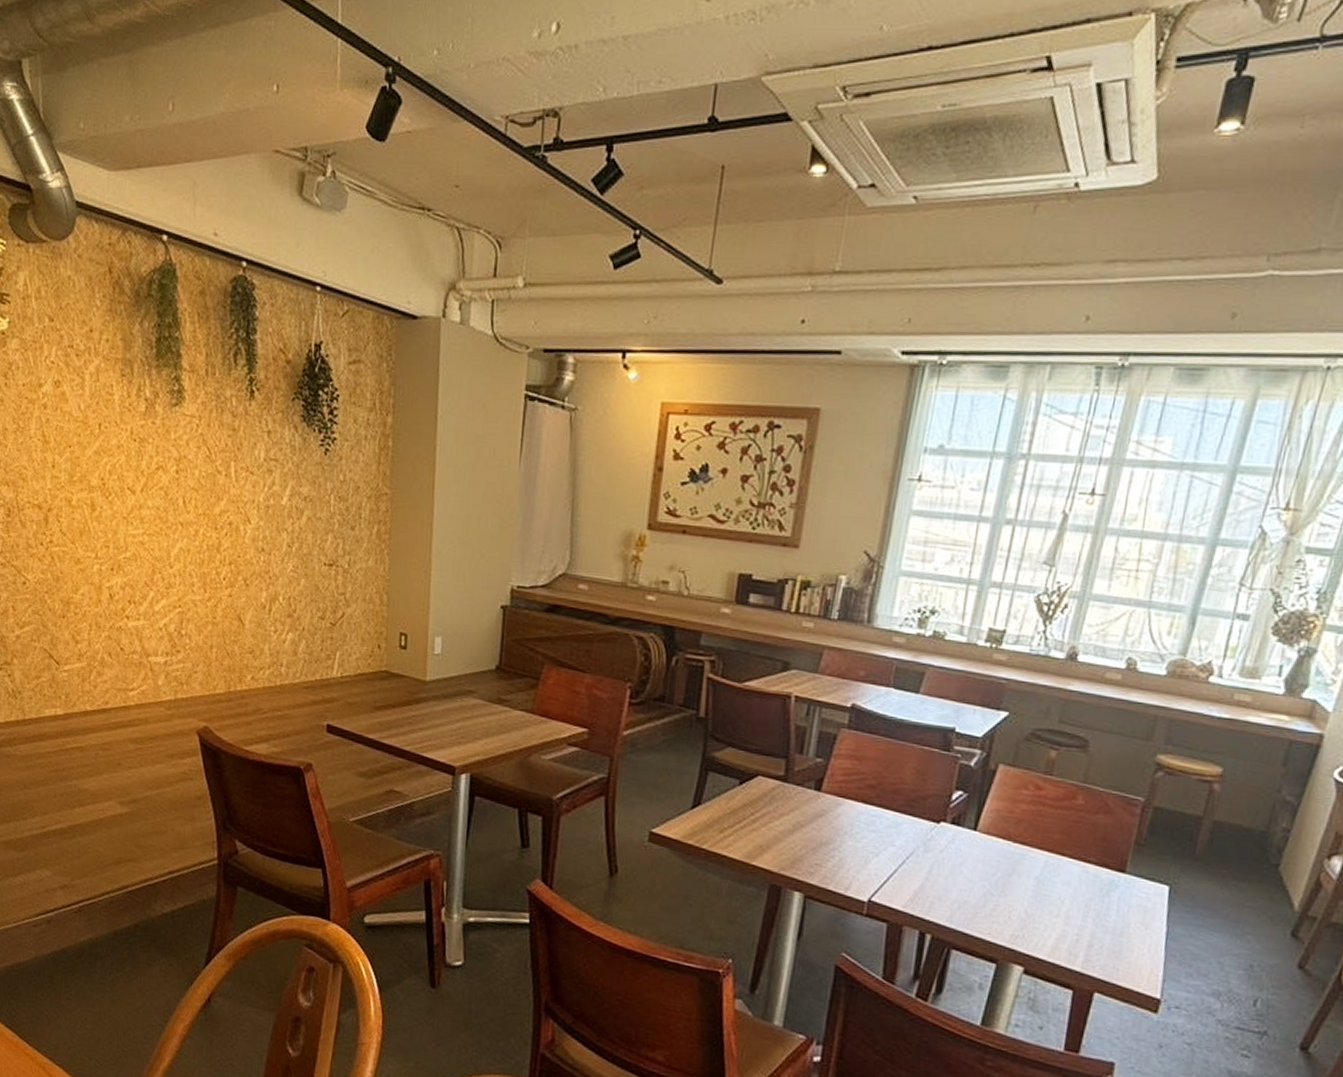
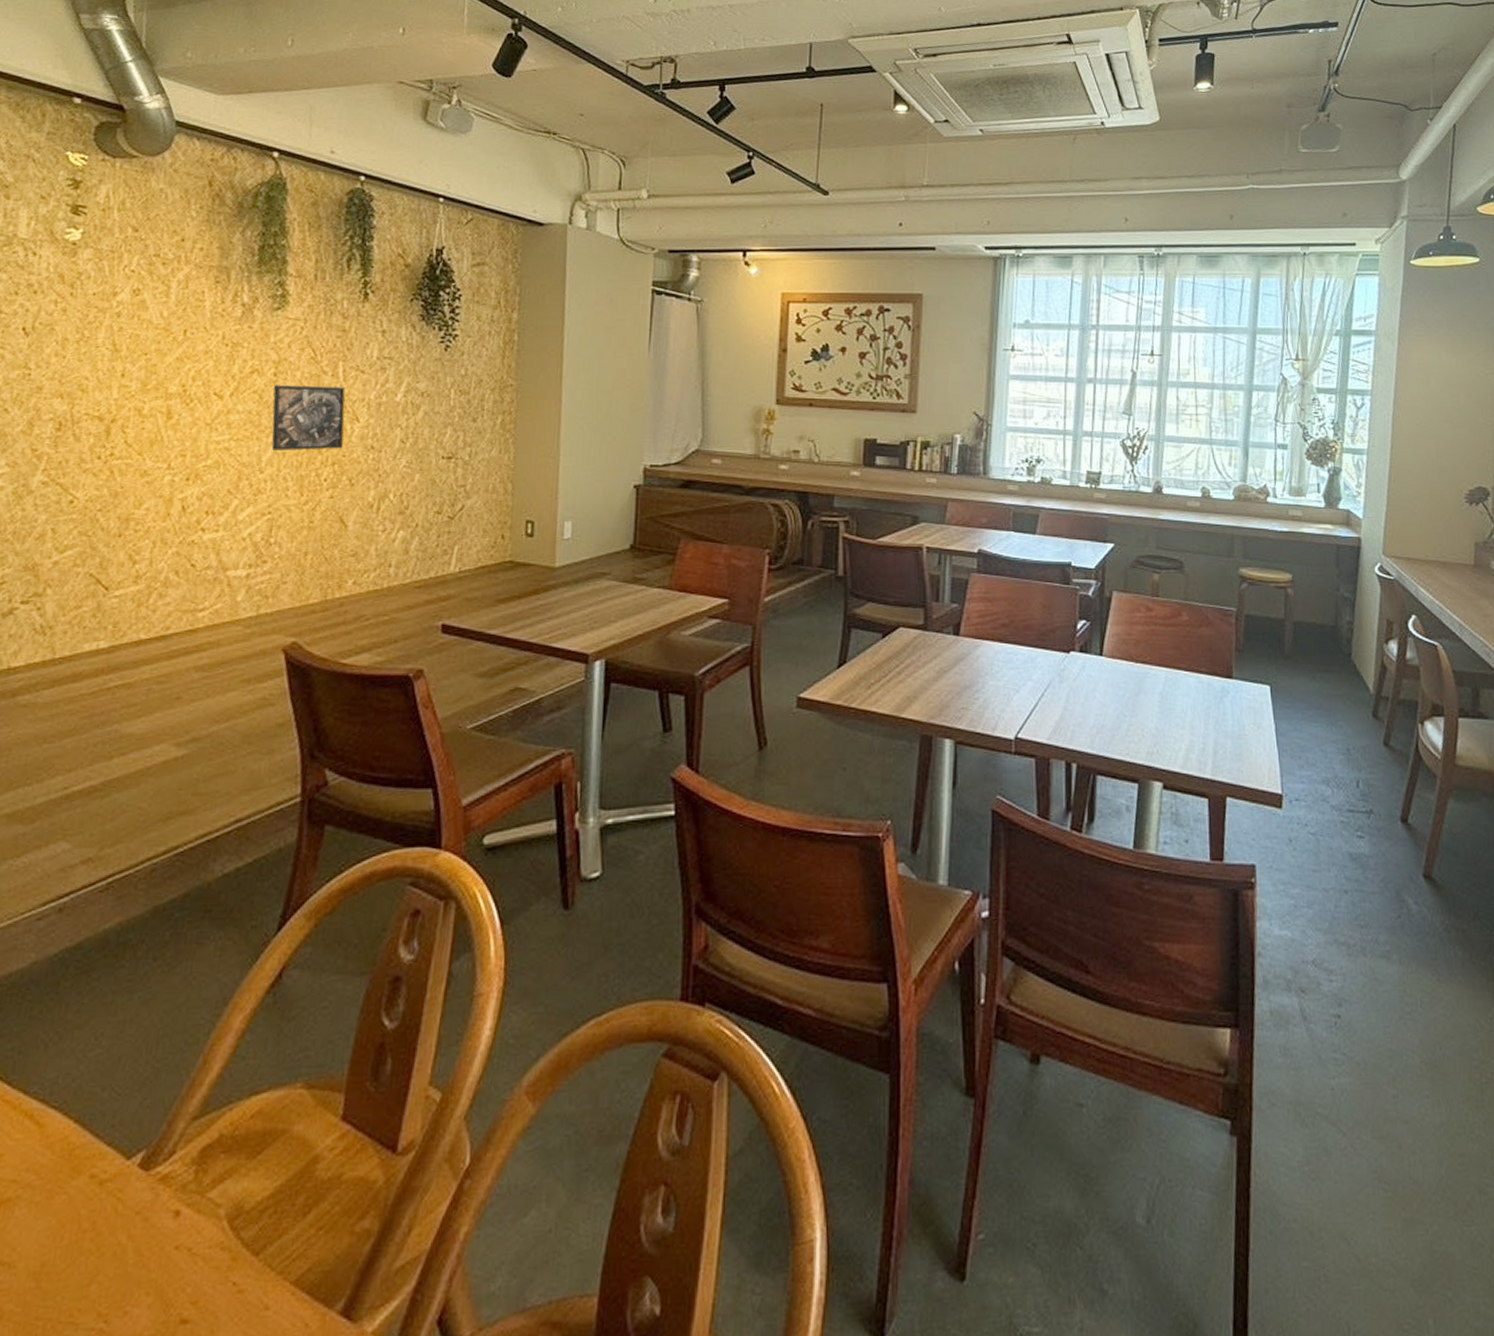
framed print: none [176,483,238,550] -> present [271,385,346,450]

